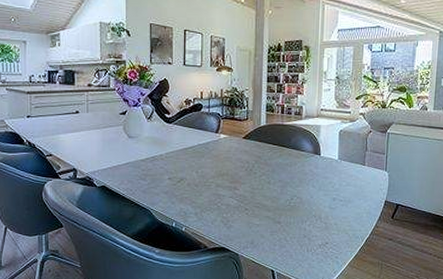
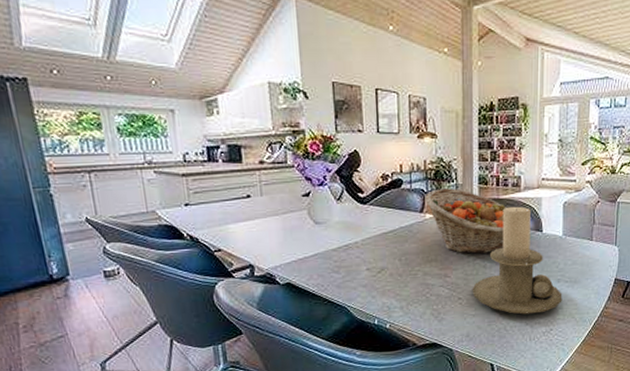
fruit basket: none [220,113,289,171] -> present [425,188,506,254]
candle holder: none [257,132,337,228] -> present [472,206,563,315]

